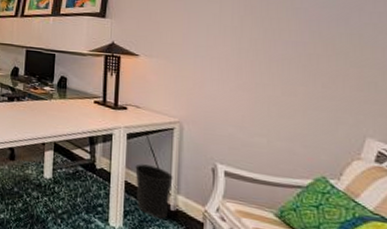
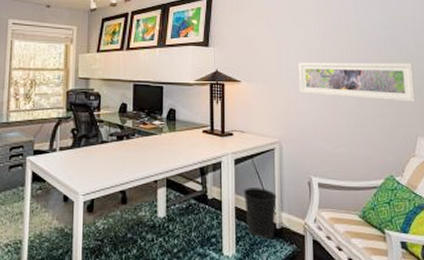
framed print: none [208,40,367,97] -> present [298,62,416,103]

